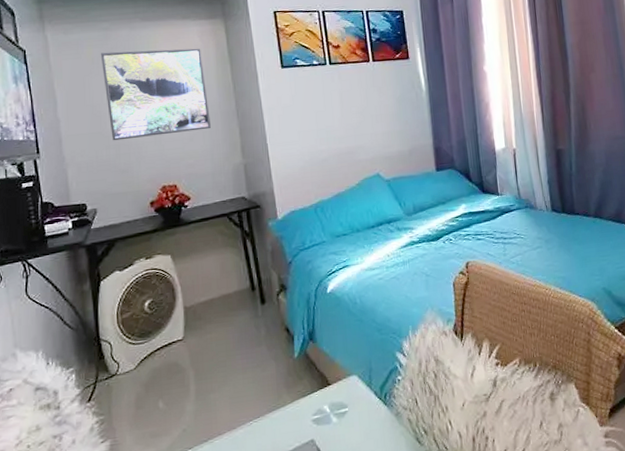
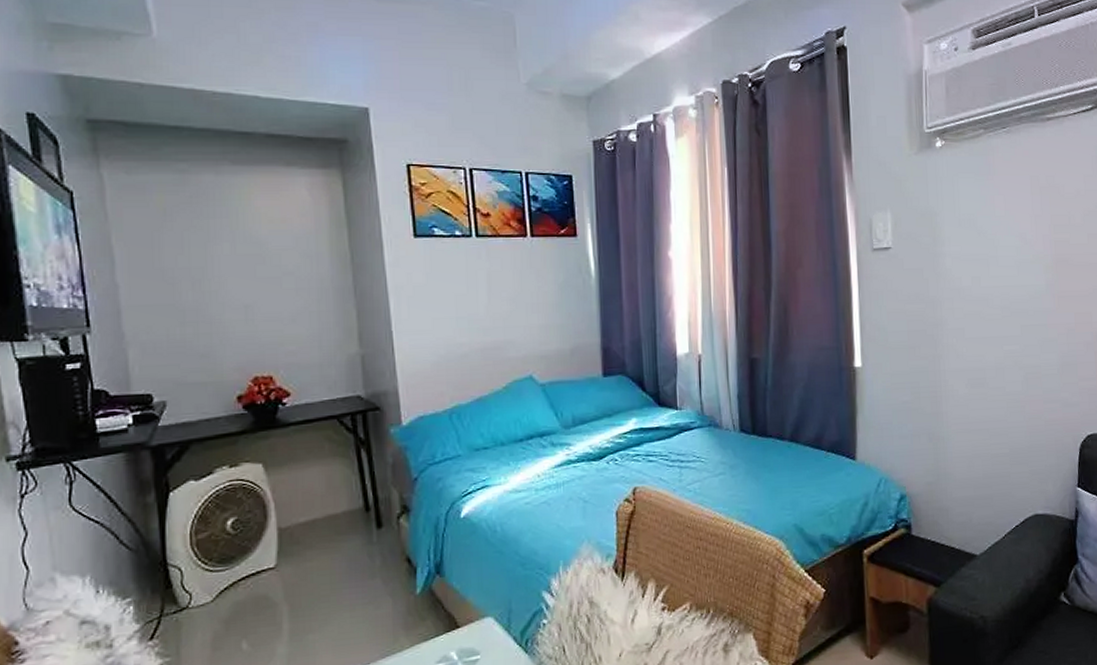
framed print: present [101,48,212,141] -> none [176,201,321,317]

